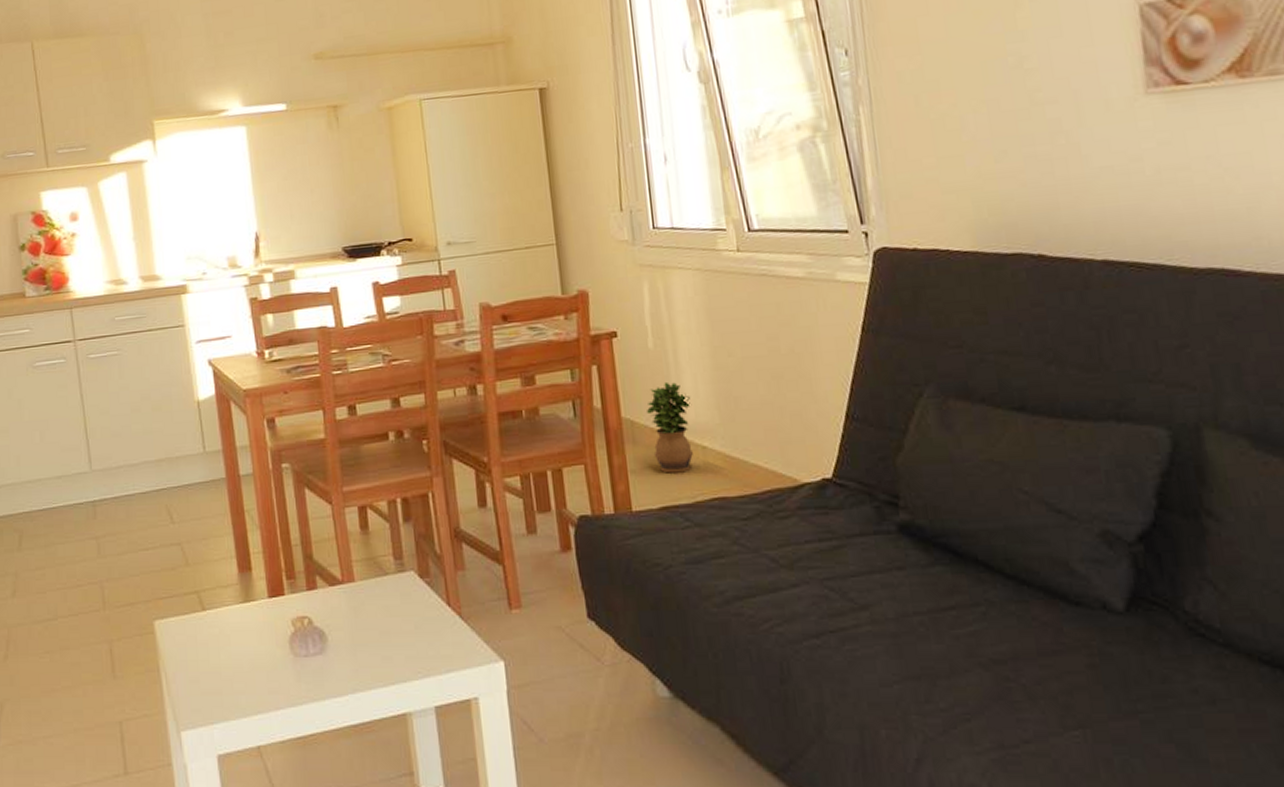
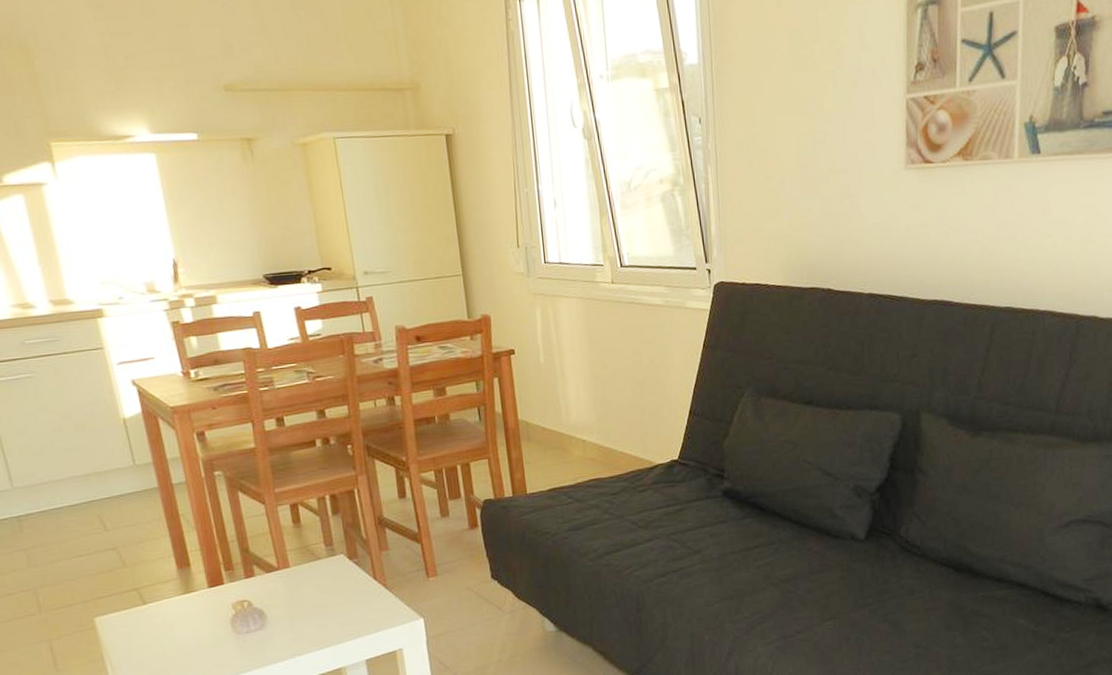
potted plant: present [646,381,693,473] -> none [538,389,575,462]

